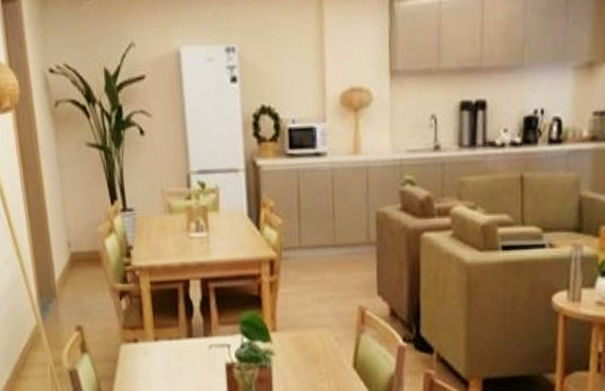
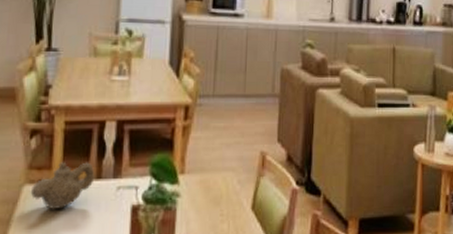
teapot: none [128,321,186,368] -> present [30,162,95,210]

